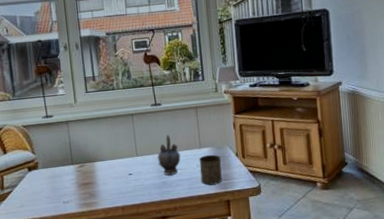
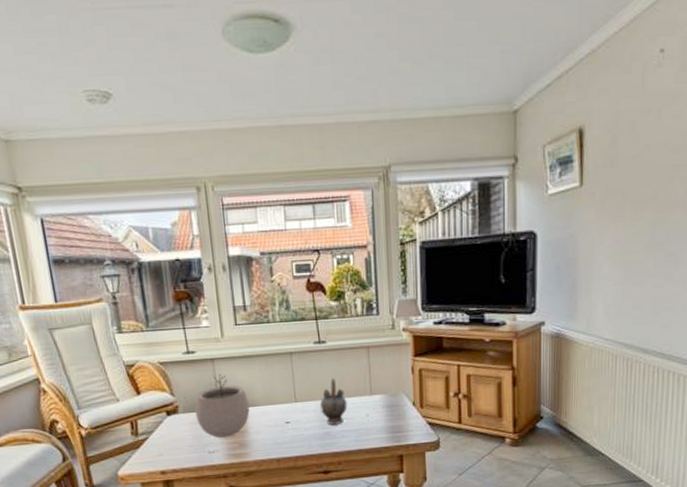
plant pot: none [52,134,98,189] -> present [195,374,250,438]
cup: present [199,154,222,185] -> none [369,402,395,438]

